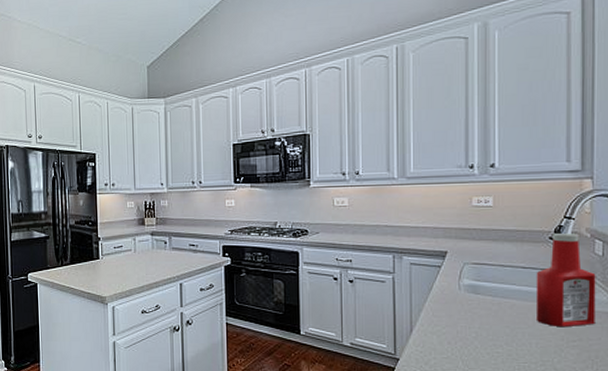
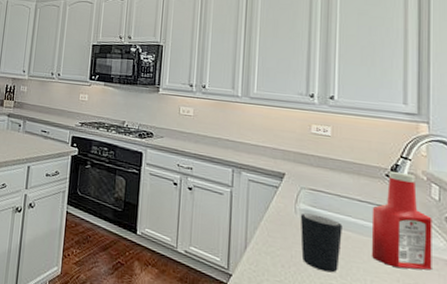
mug: none [464,288,507,342] -> present [300,213,343,273]

